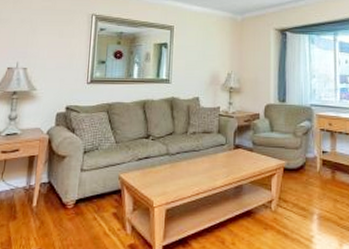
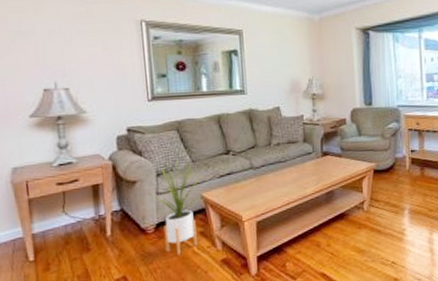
house plant: none [74,139,121,234] -> present [148,160,202,255]

